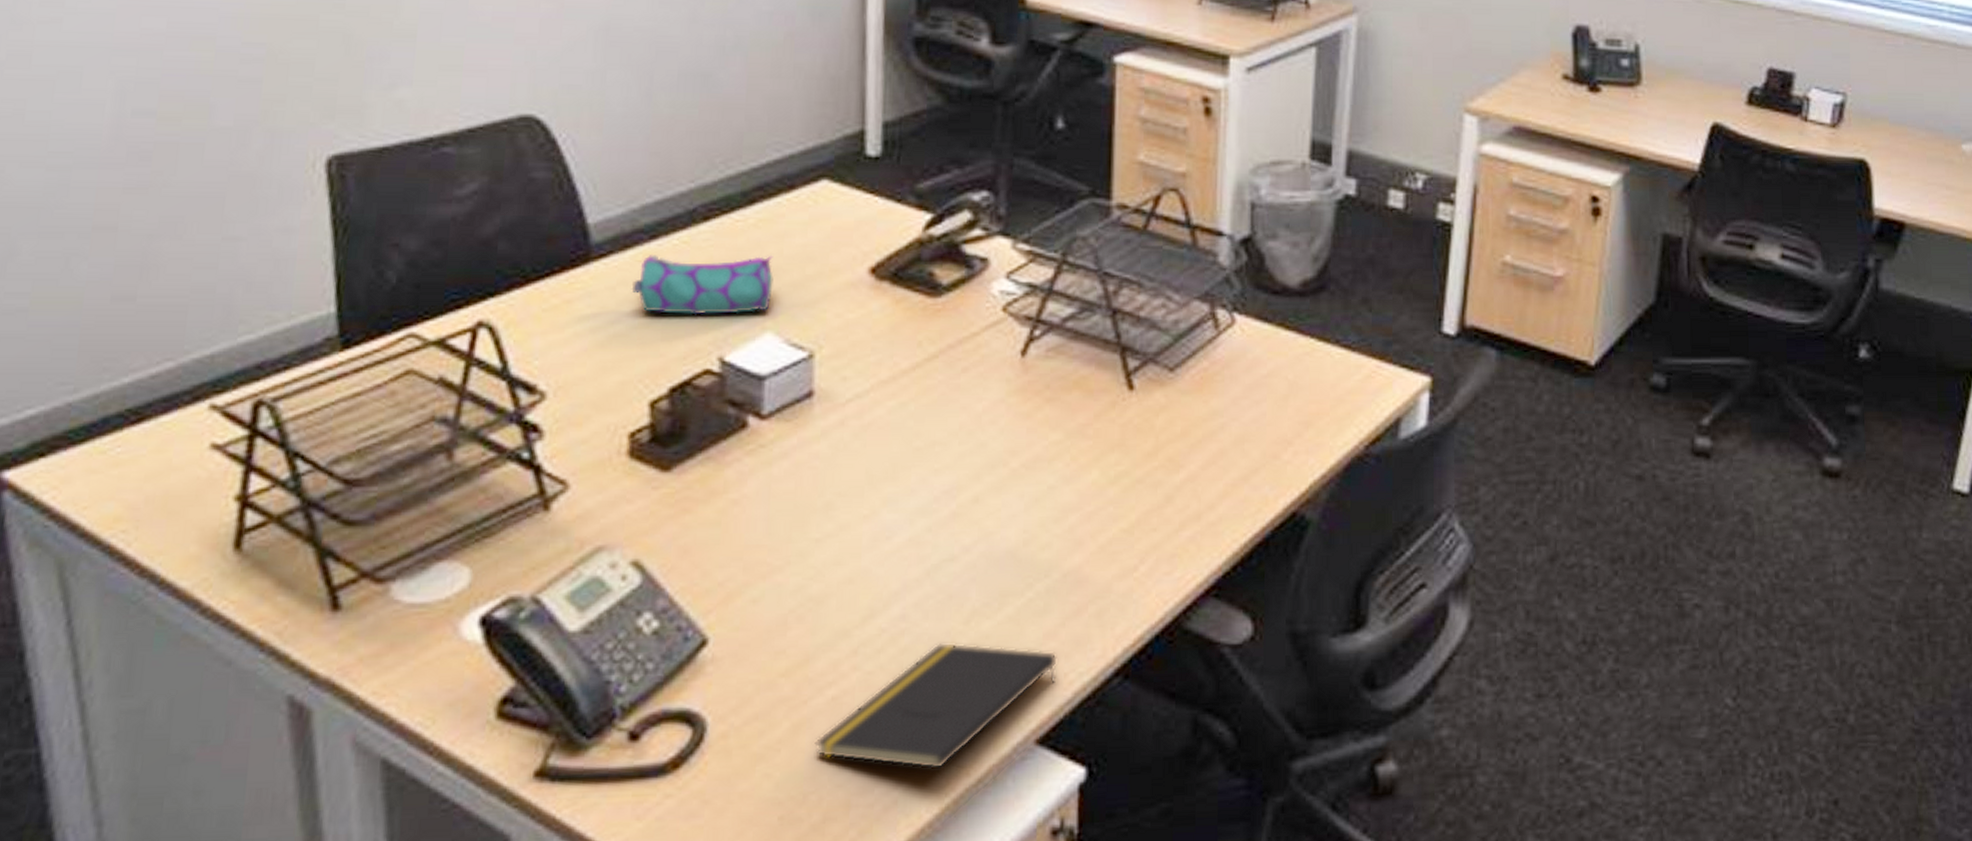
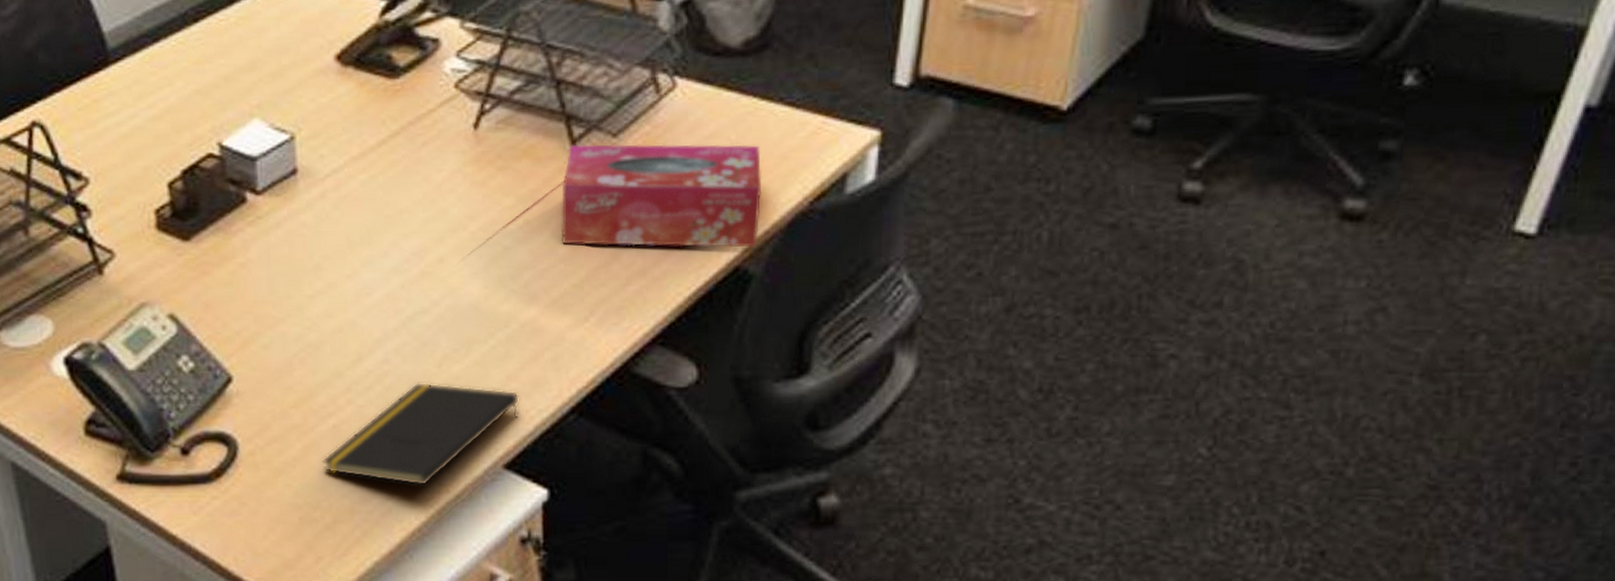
pencil case: present [631,255,773,315] -> none [143,49,256,107]
tissue box: none [1112,377,1319,492] -> present [561,144,762,248]

